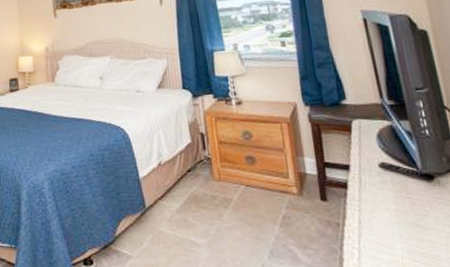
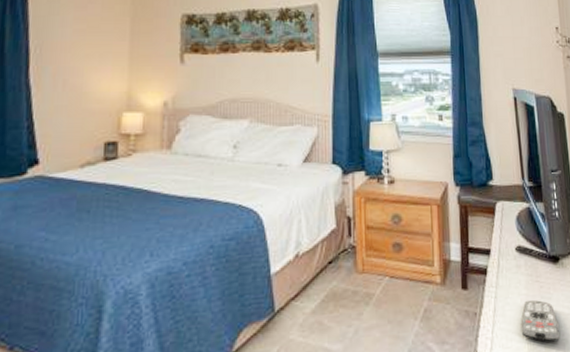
remote control: none [391,215,443,259] -> present [520,299,561,342]

